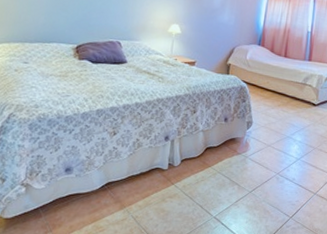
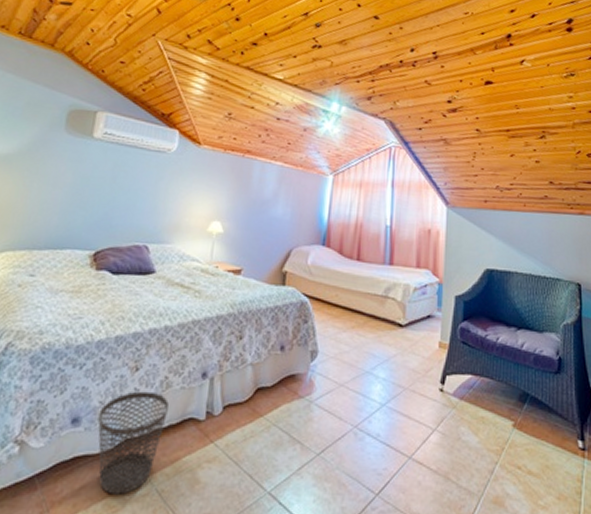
wastebasket: none [86,149,140,220] -> present [98,391,169,495]

